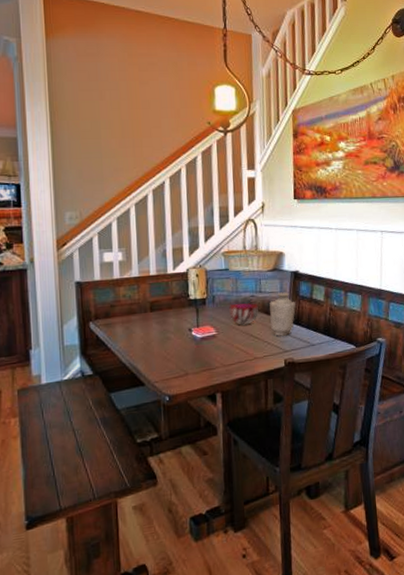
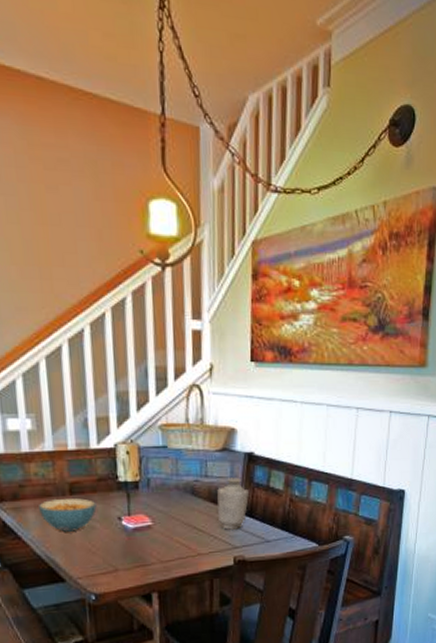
cereal bowl: none [126,314,172,343] -> present [39,498,97,532]
decorative bowl: present [229,303,258,325] -> none [167,489,203,515]

